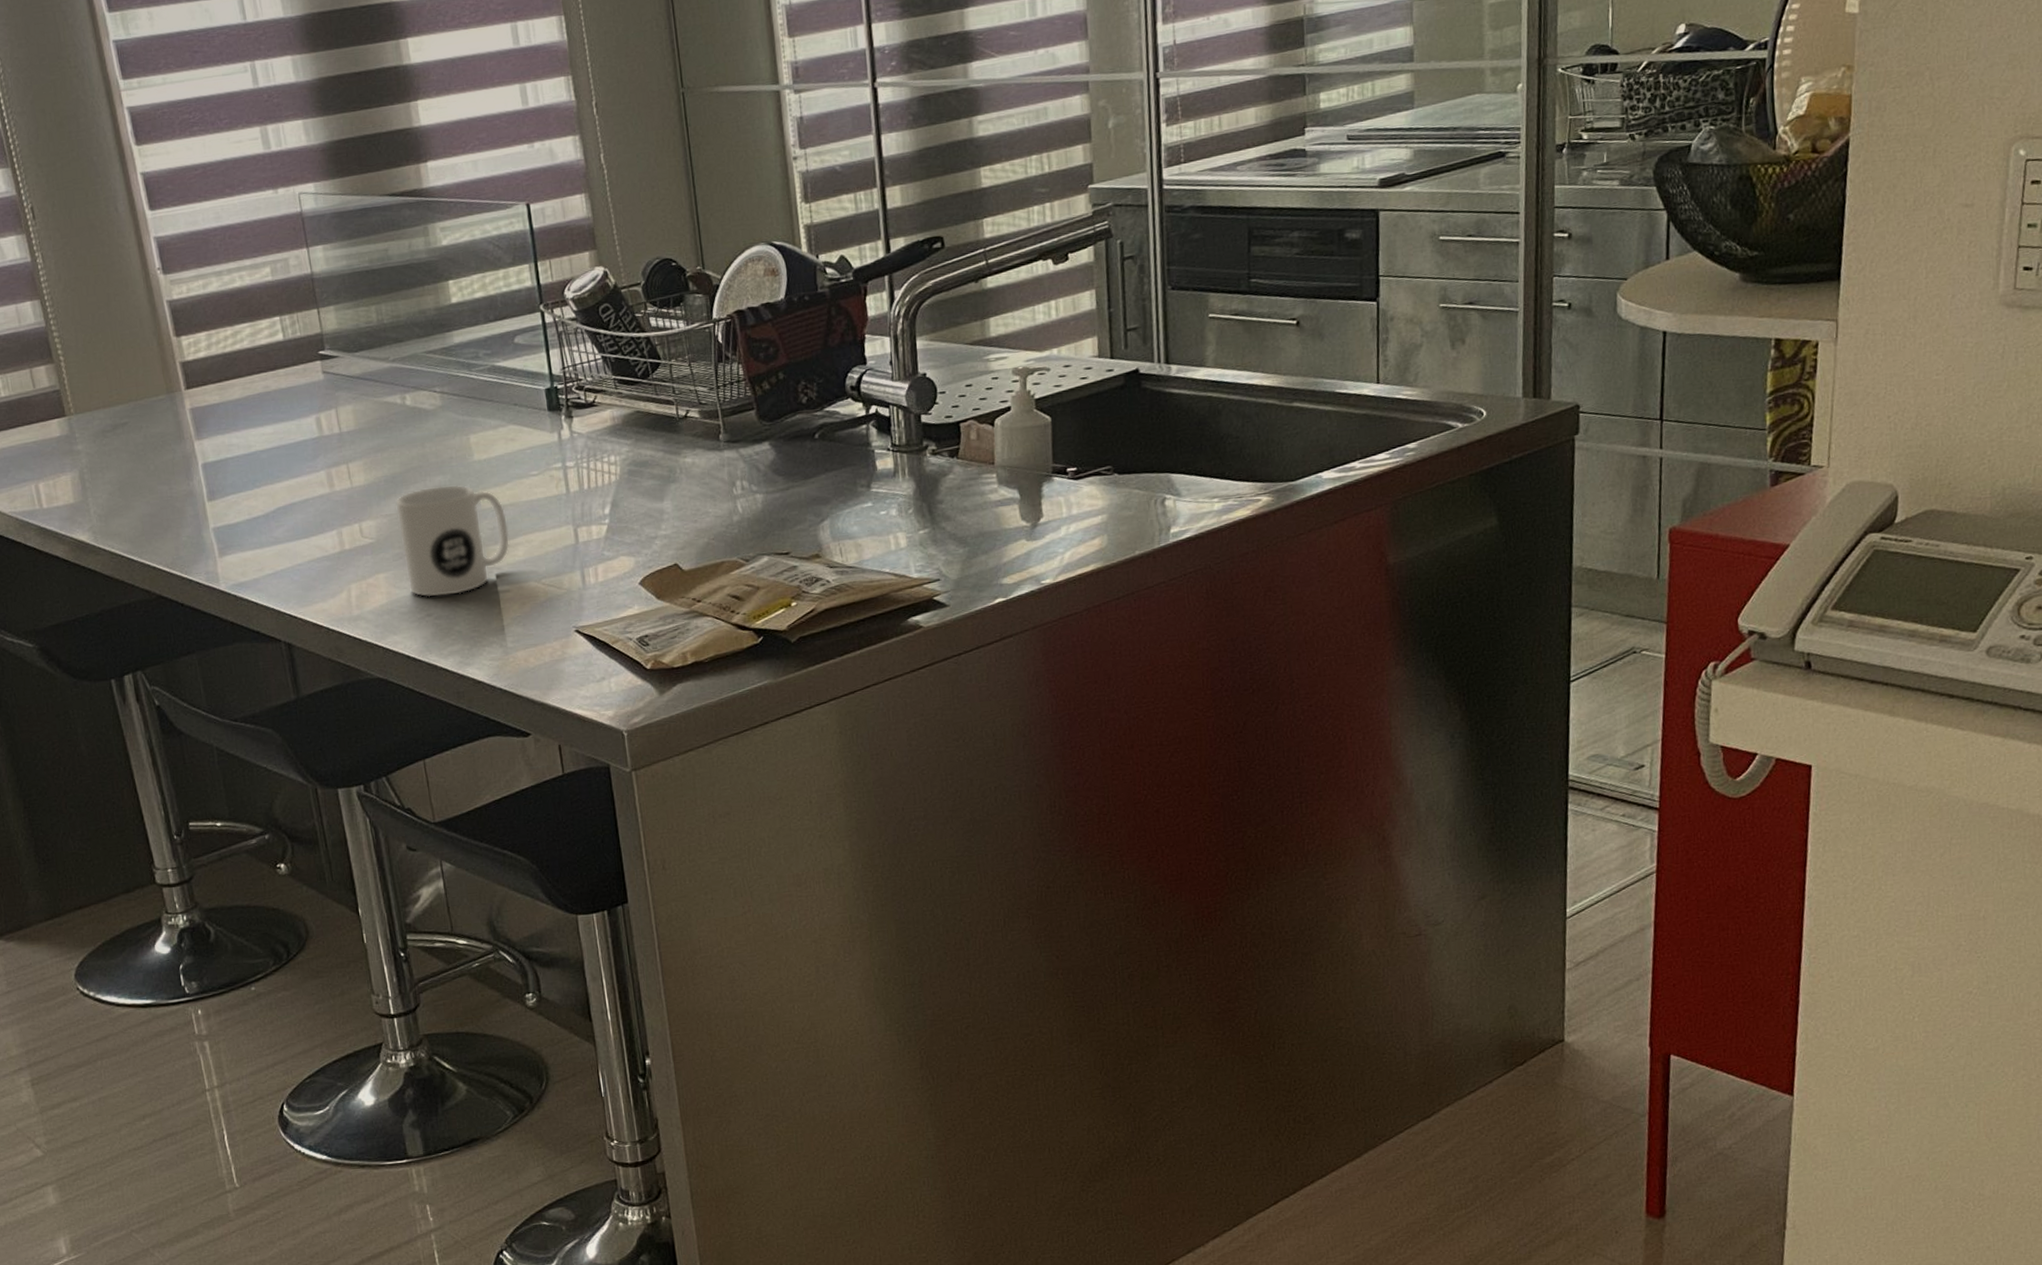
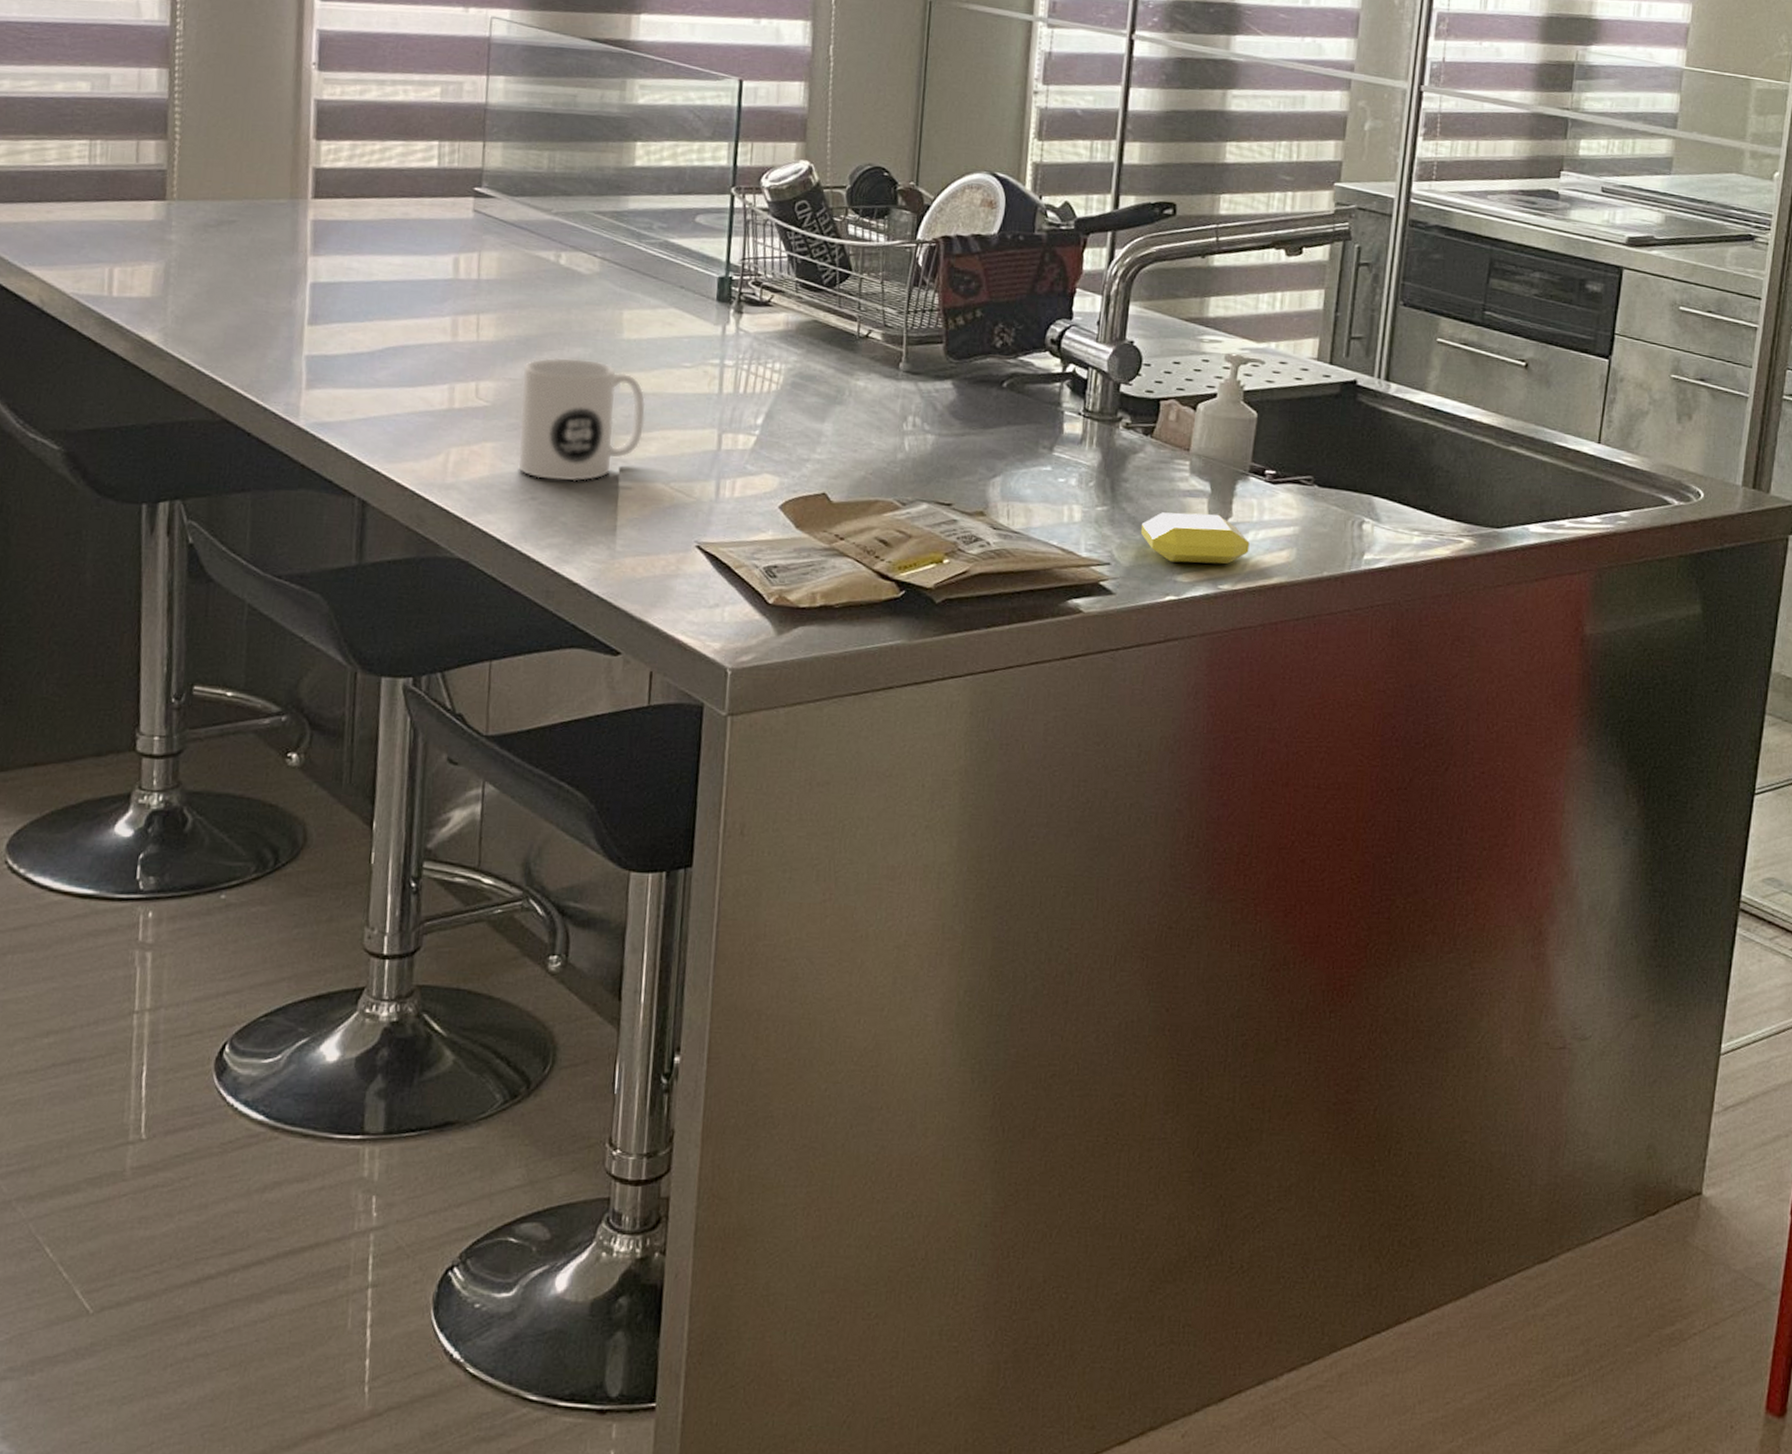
soap bar: none [961,517,1064,568] -> present [1140,512,1250,564]

